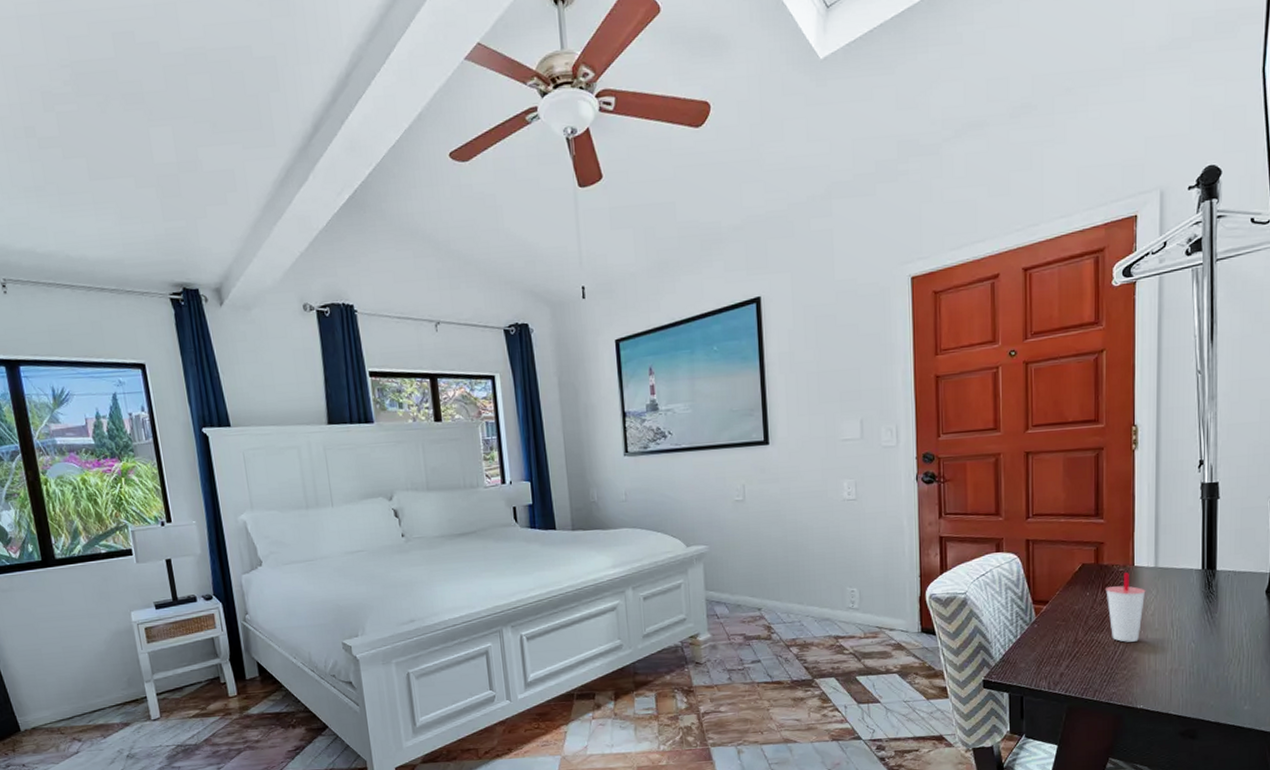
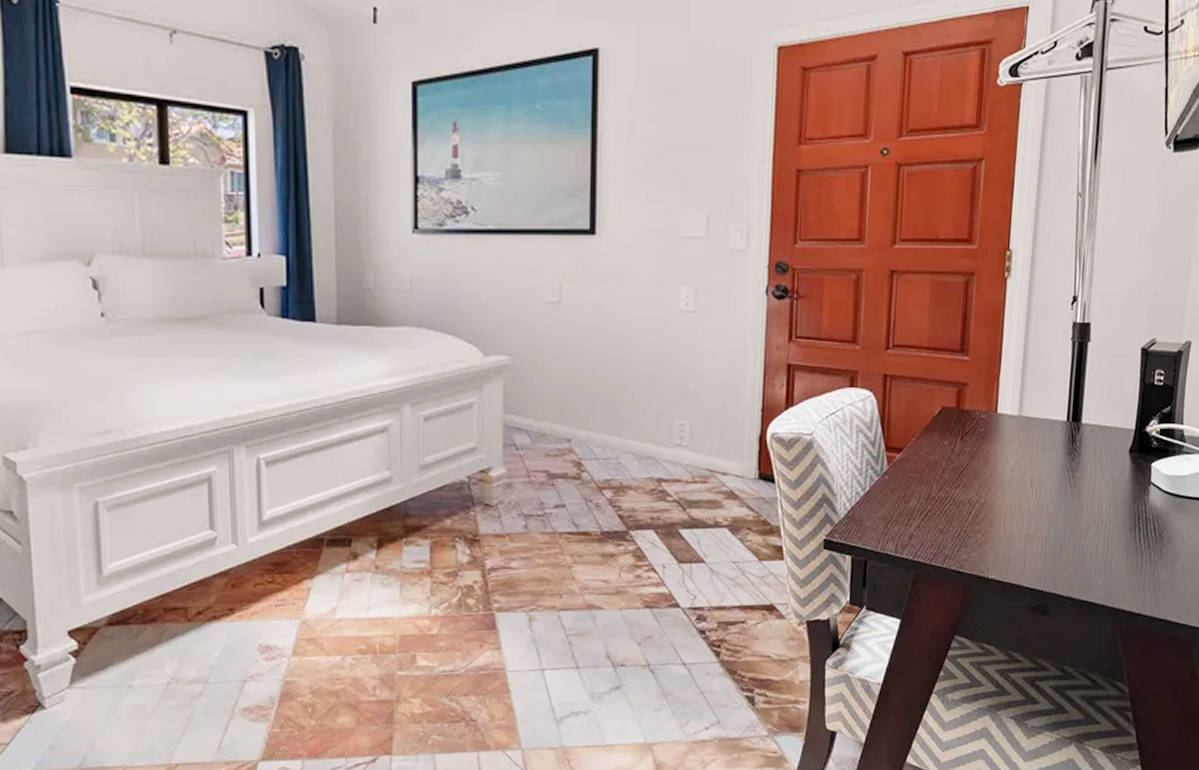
cup: present [1106,573,1146,642] -> none [965,420,1007,501]

